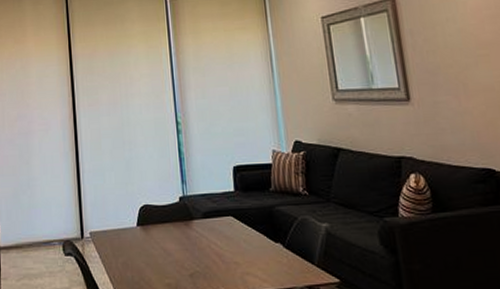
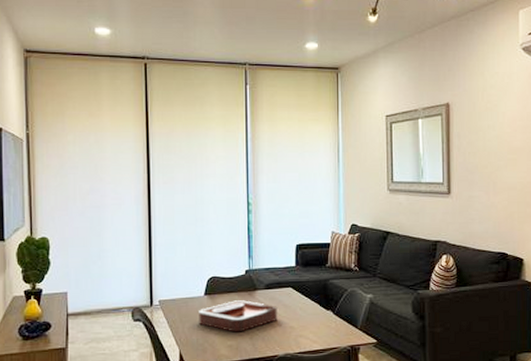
decorative tray: none [132,231,220,269] -> present [199,300,278,333]

